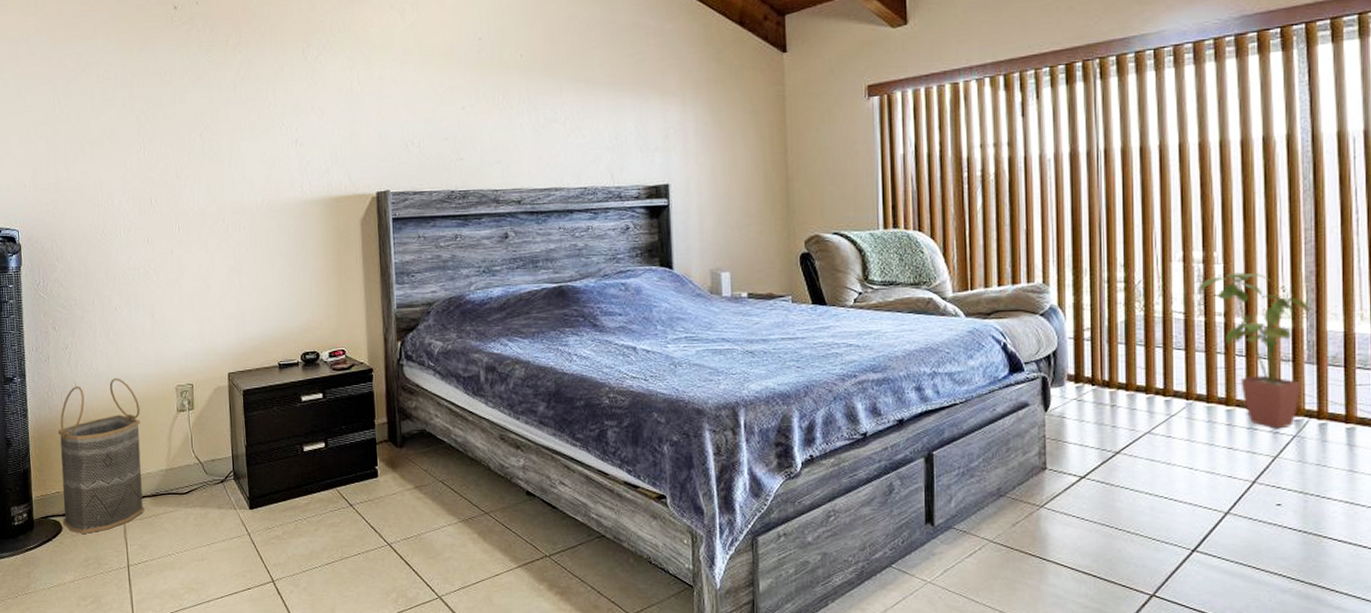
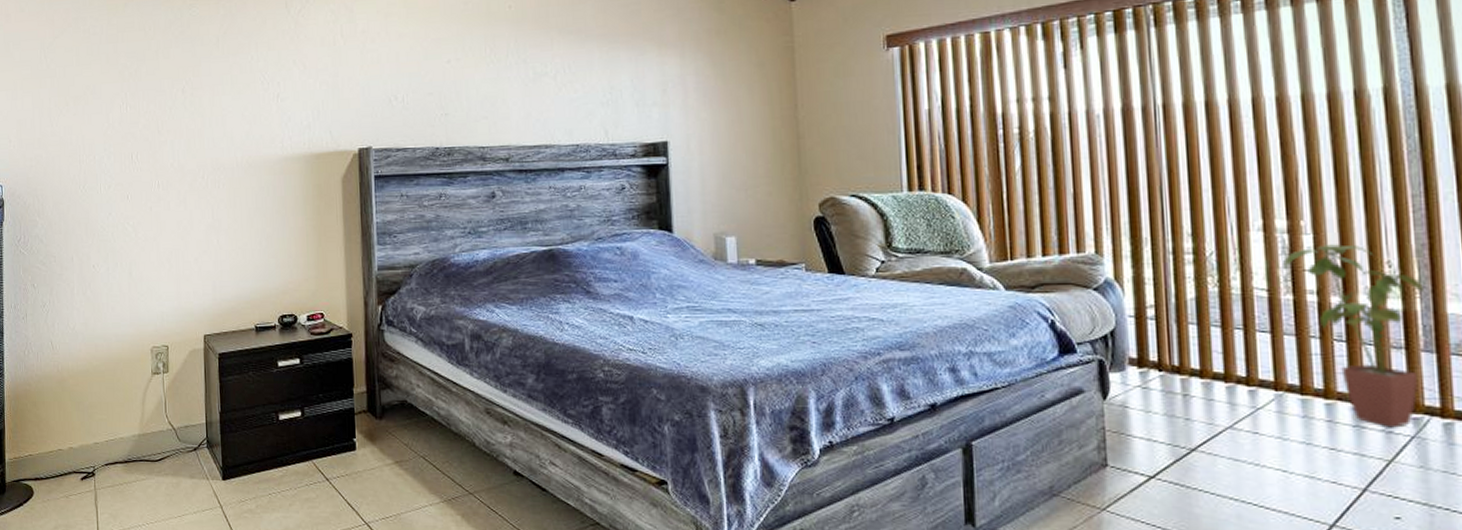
basket: present [57,378,145,534] -> none [32,337,116,500]

